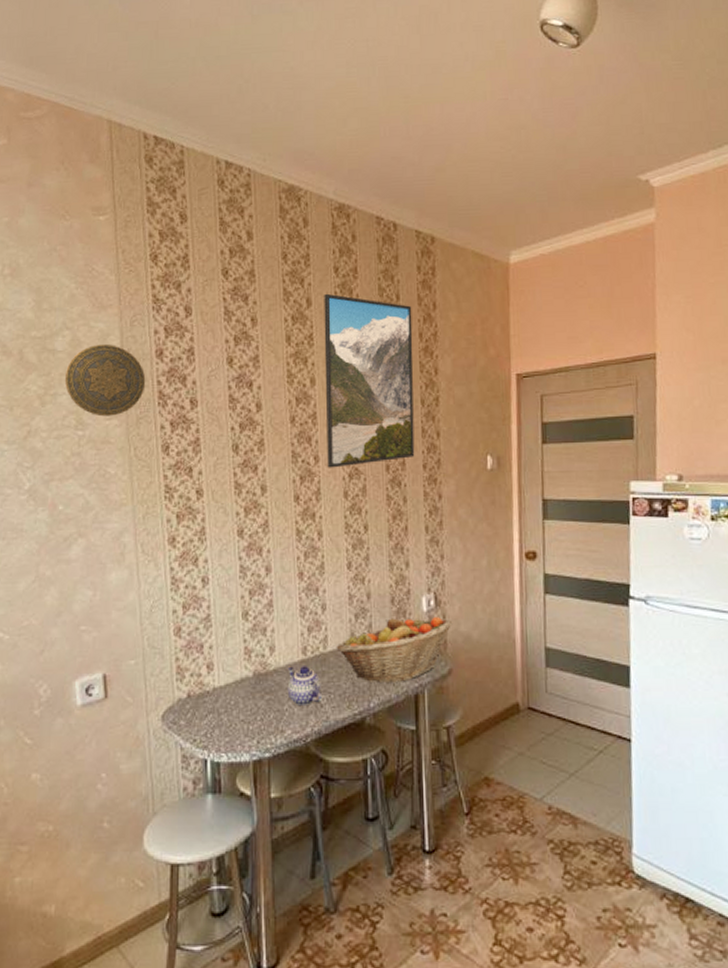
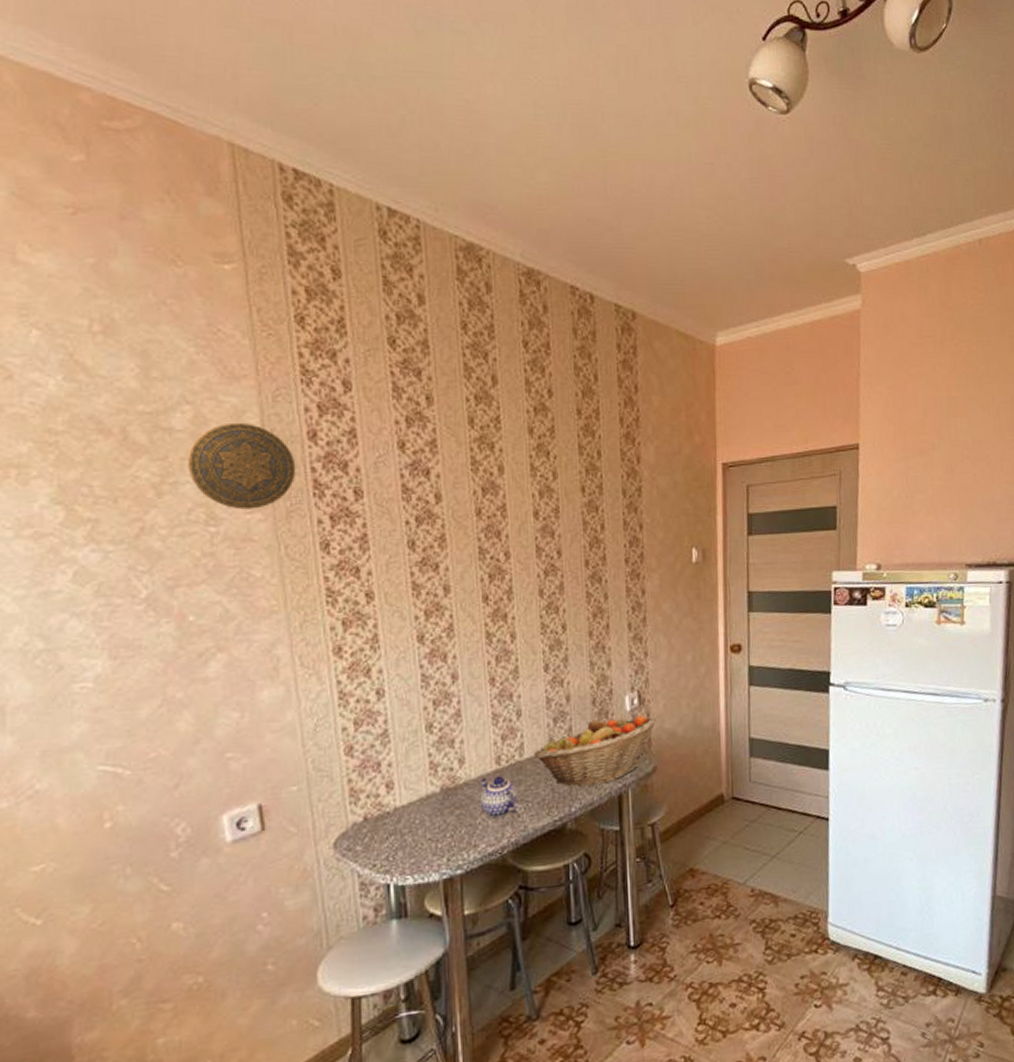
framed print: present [324,293,415,468] -> none [512,370,616,565]

